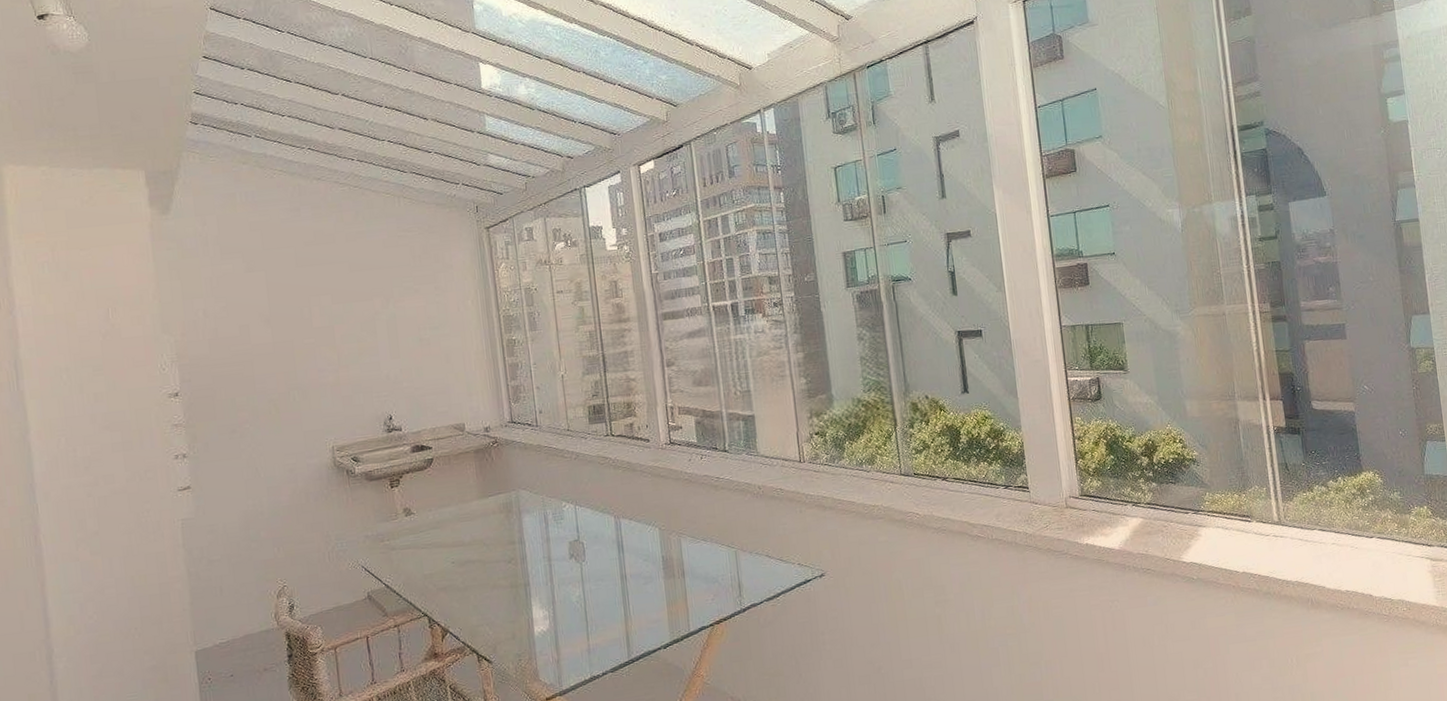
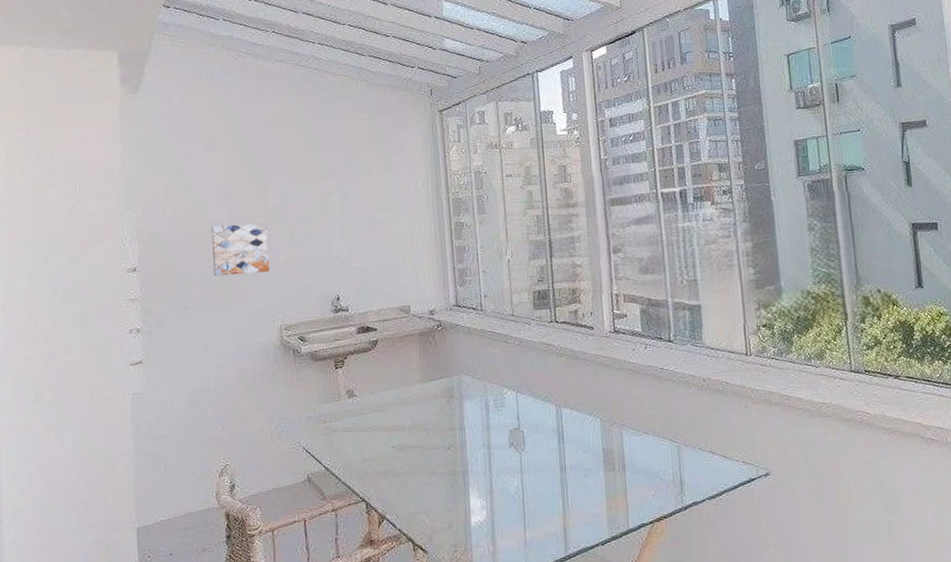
wall art: none [254,344,319,400] -> present [211,223,270,277]

